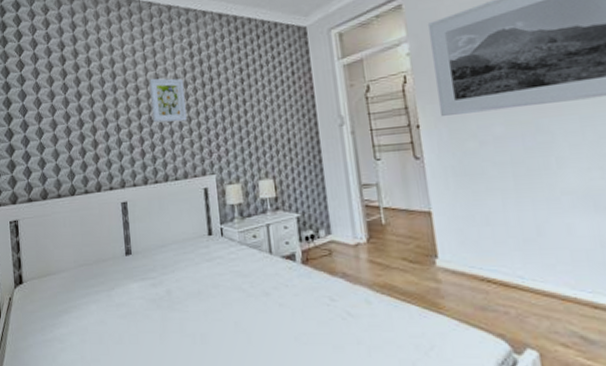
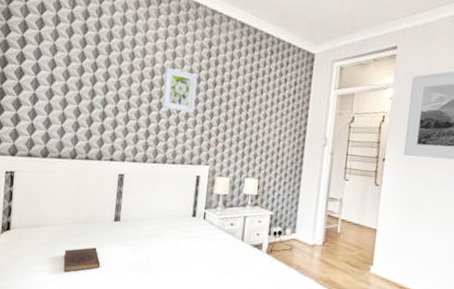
book: none [80,288,120,321] -> present [63,247,101,273]

